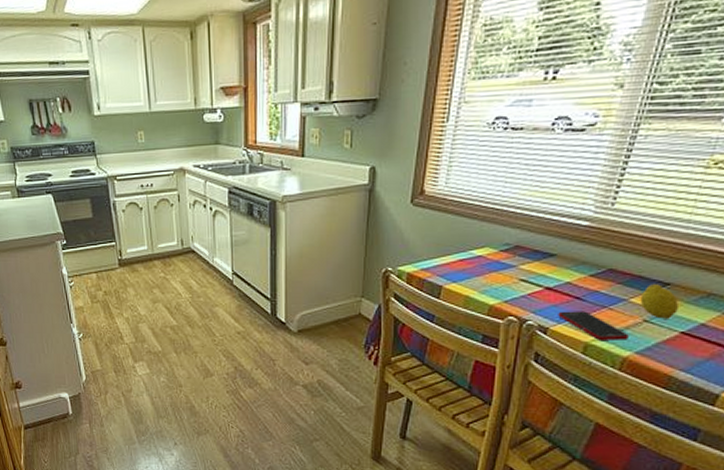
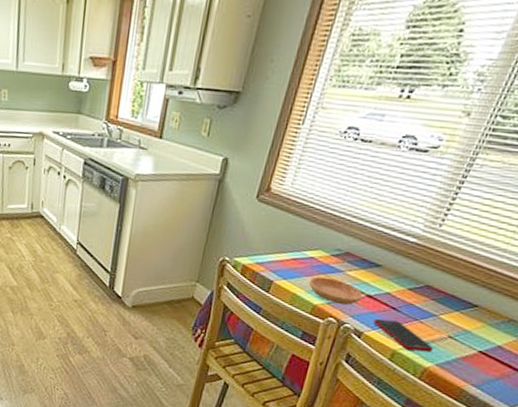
saucer: none [482,274,542,300] -> present [309,276,364,305]
fruit: present [640,284,678,319] -> none [448,304,482,338]

